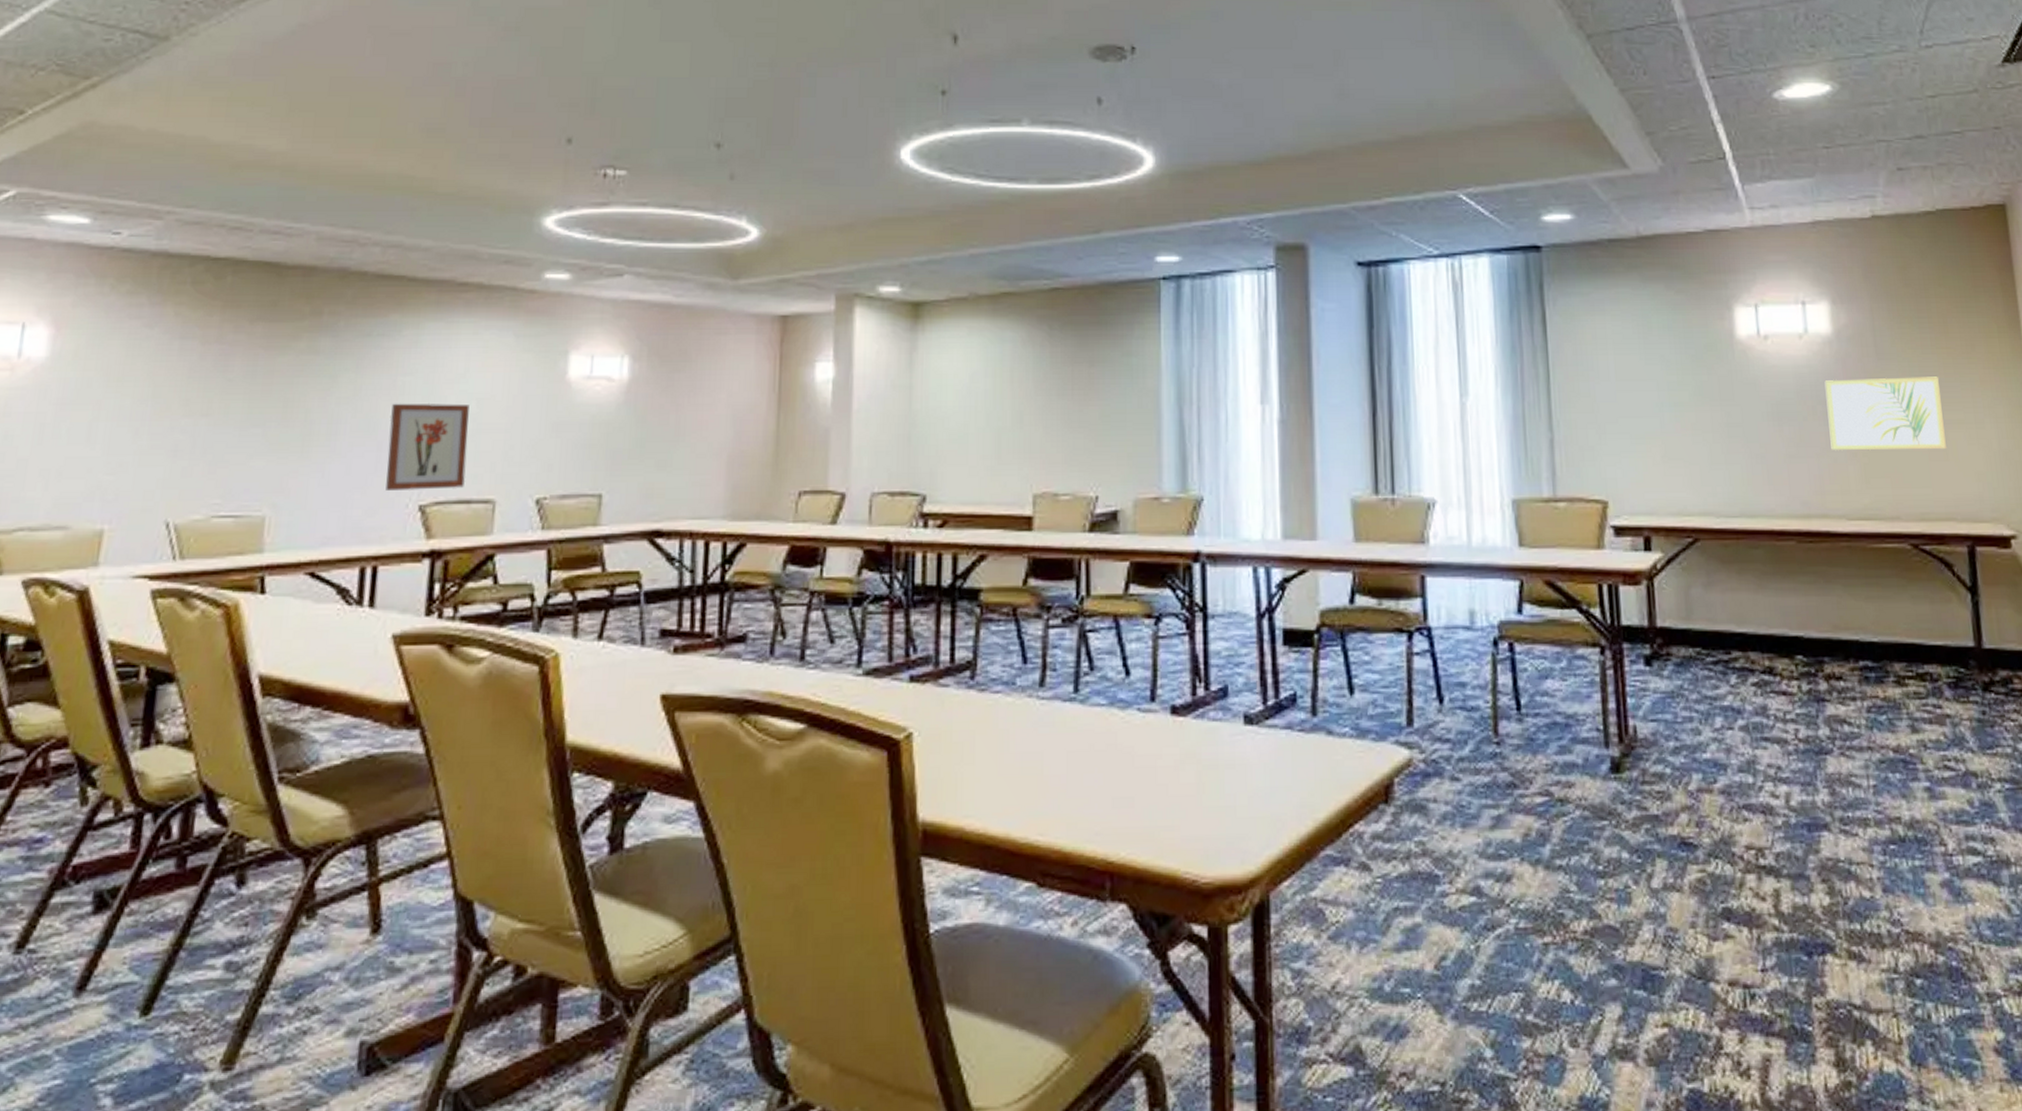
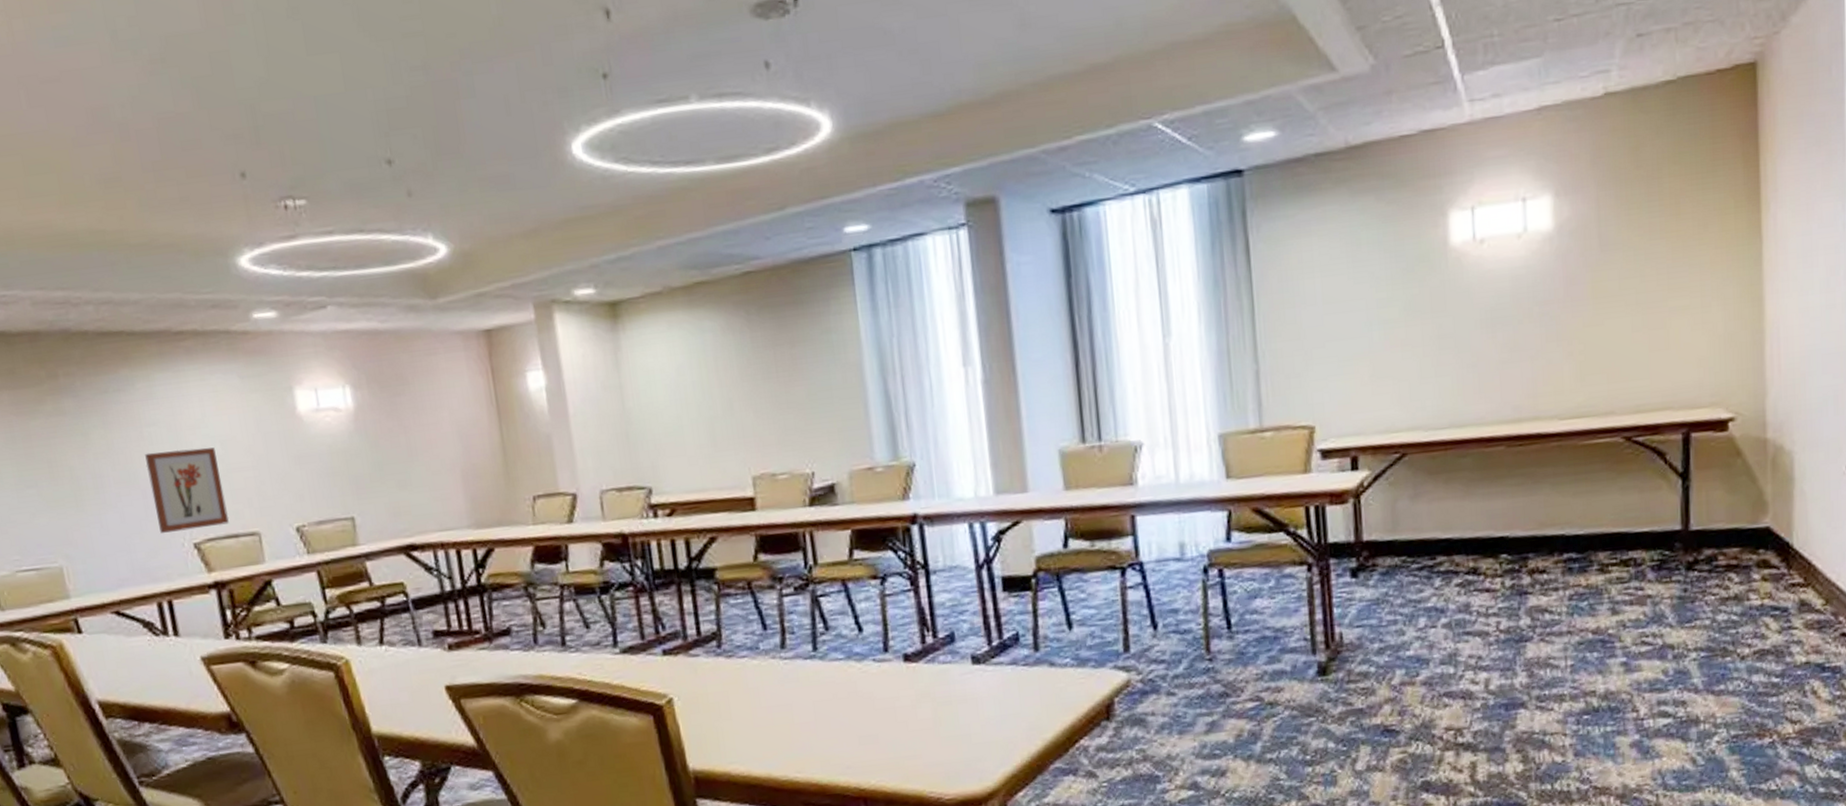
wall art: present [1824,376,1946,450] -> none [1542,262,1668,351]

